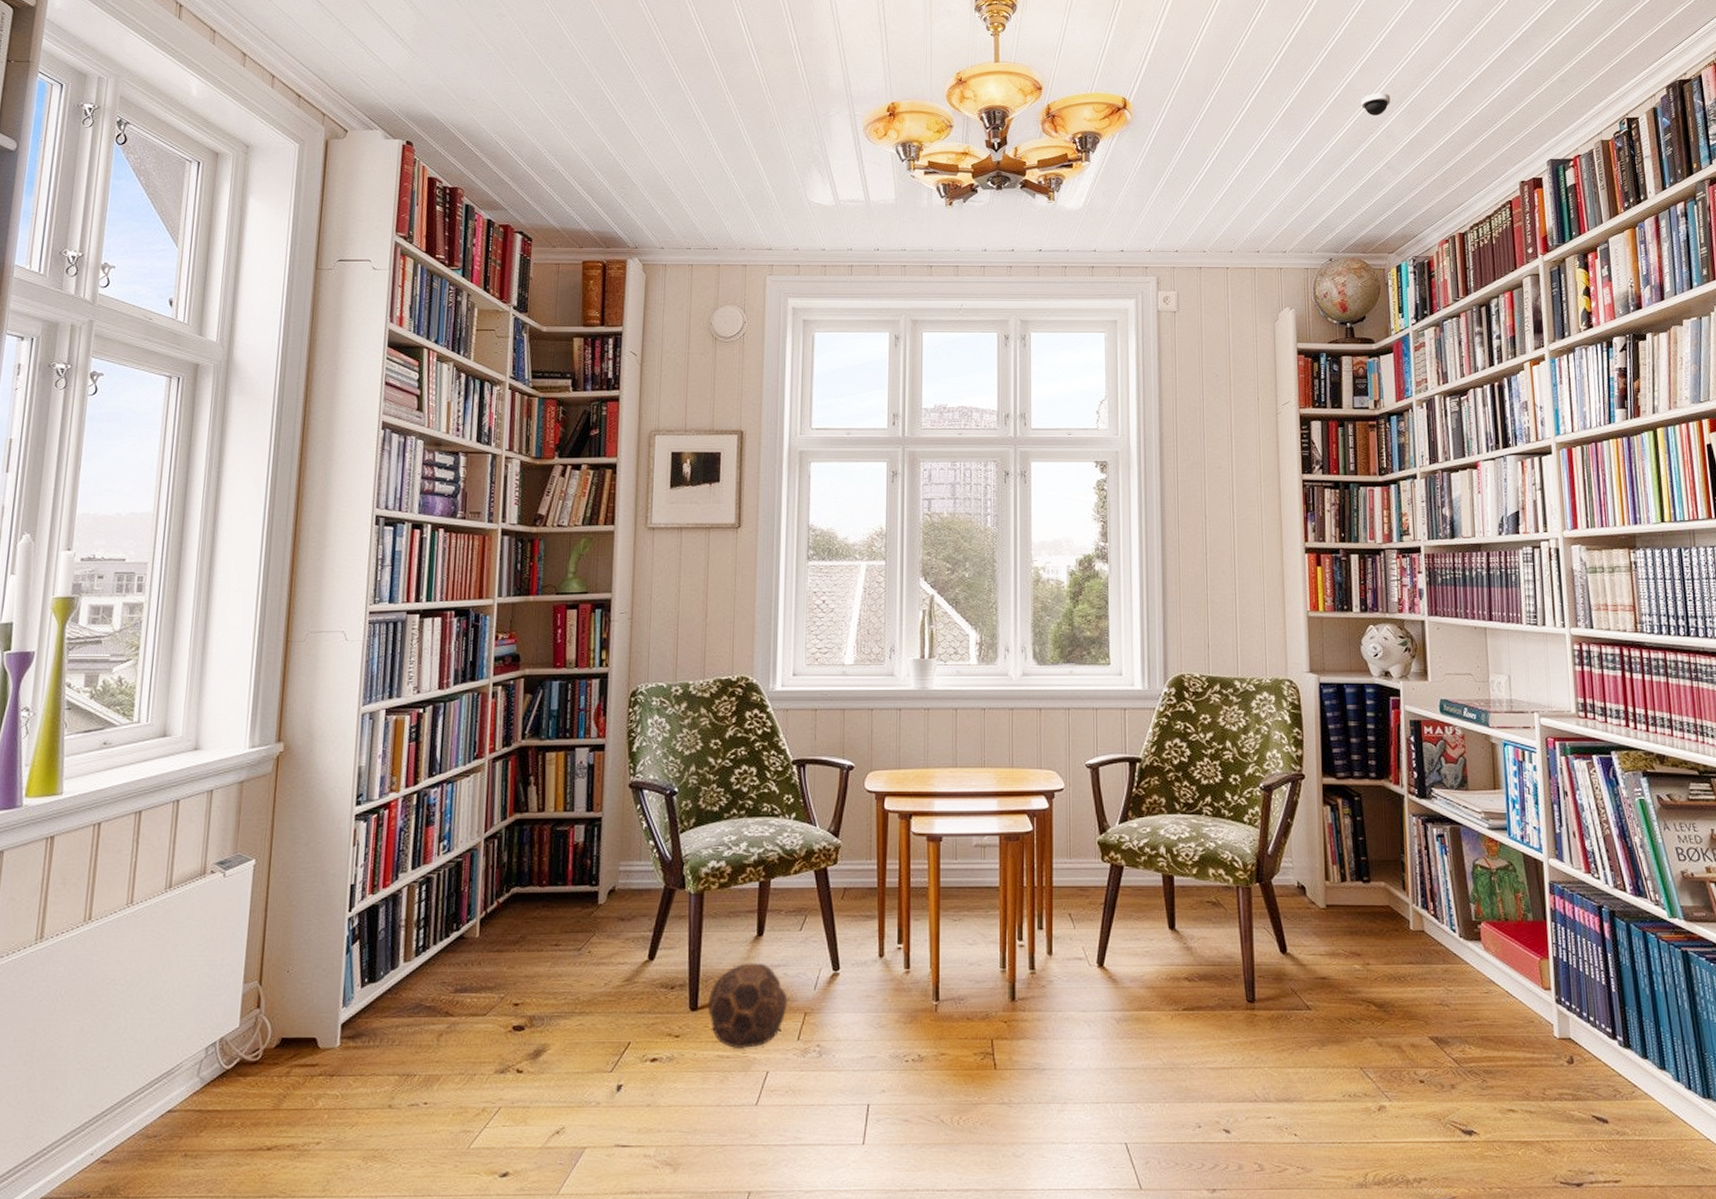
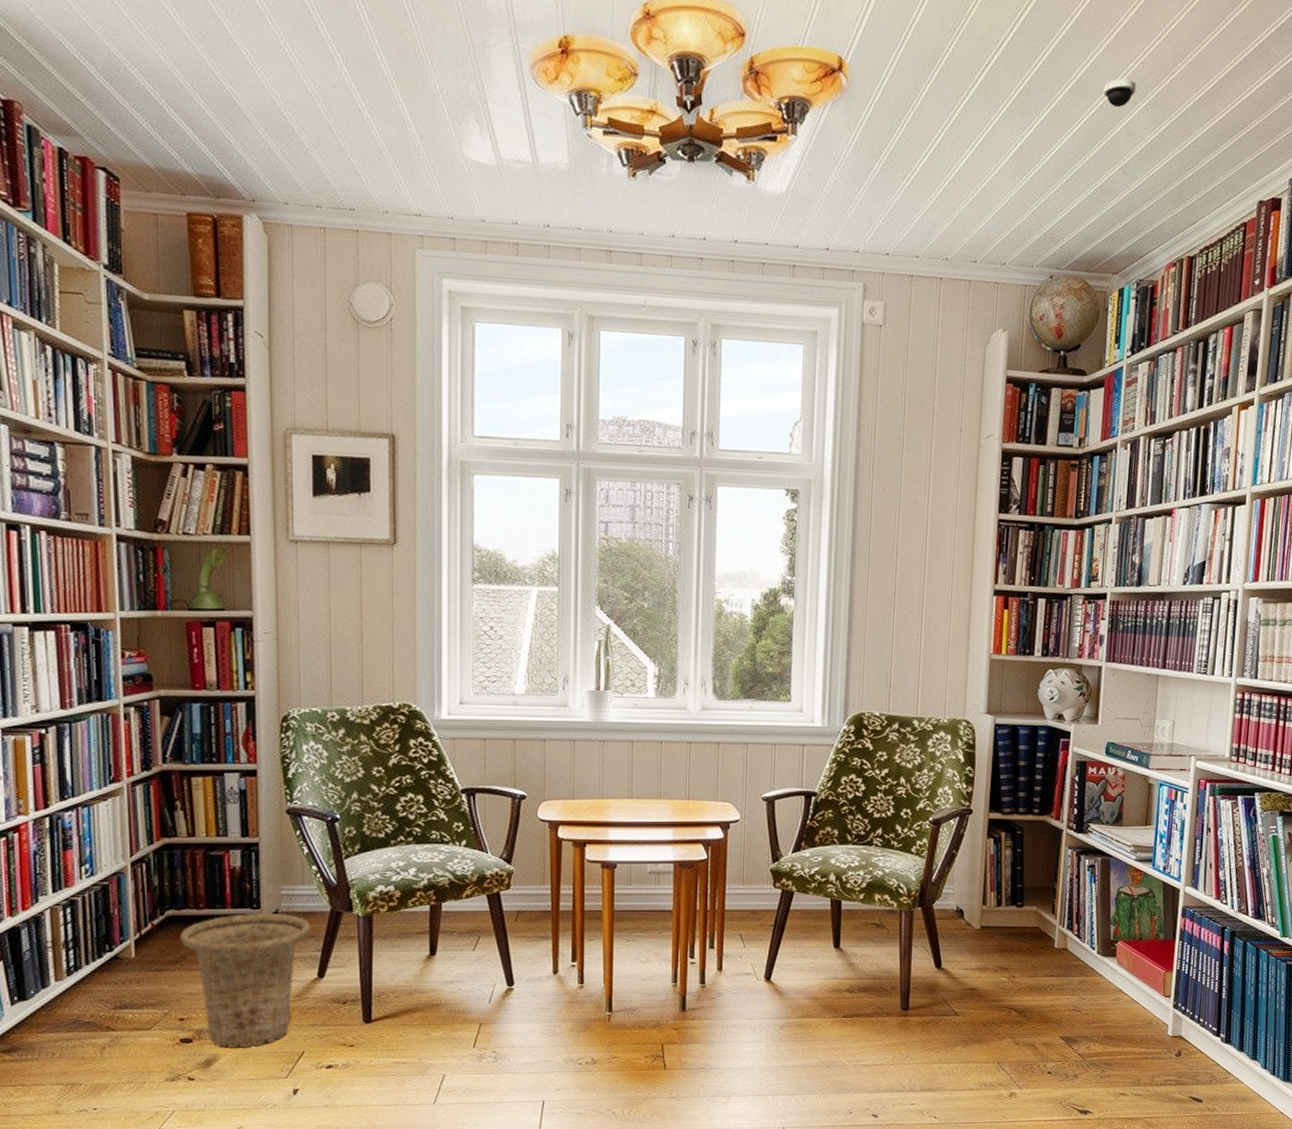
basket: none [522,890,645,1037] -> present [180,912,311,1048]
soccer ball: present [707,963,788,1050] -> none [381,979,463,1056]

